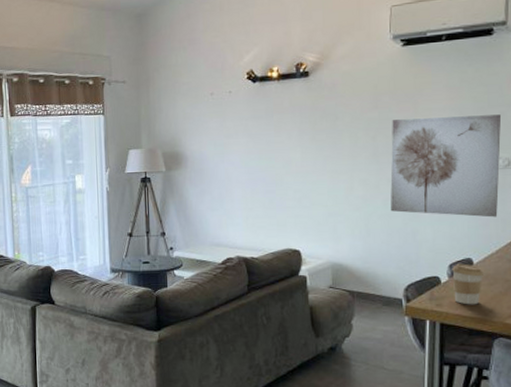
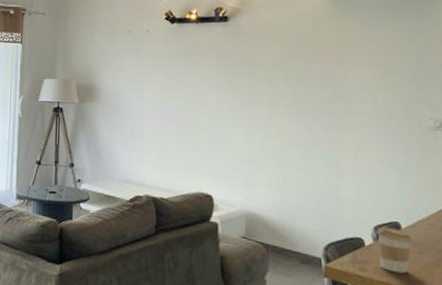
wall art: present [390,114,502,218] -> none [311,71,432,181]

